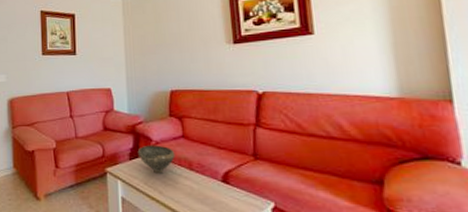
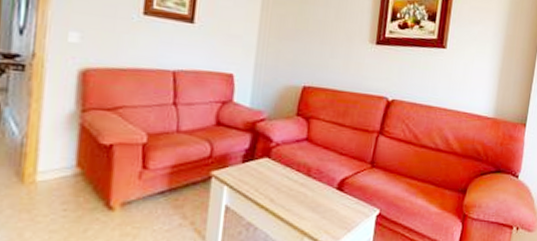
bowl: present [137,145,175,174] -> none [253,146,296,180]

